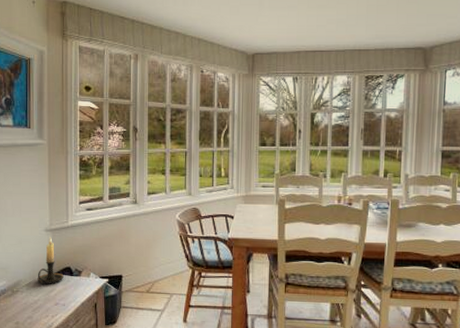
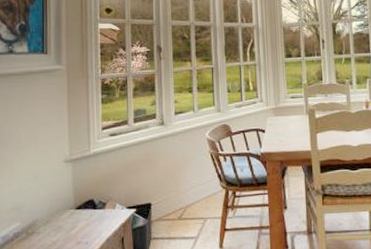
candle holder: present [37,236,64,286] -> none [56,167,86,224]

